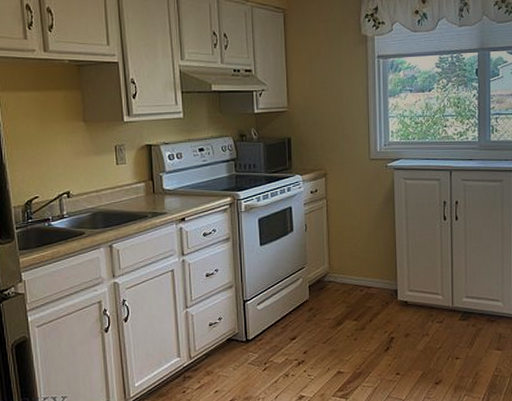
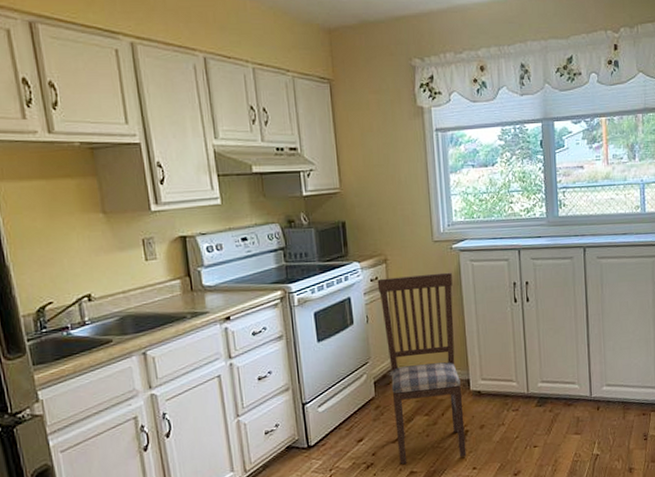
dining chair: none [316,188,391,364] -> present [377,272,467,464]

